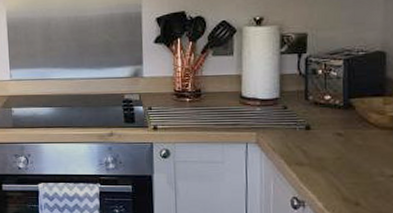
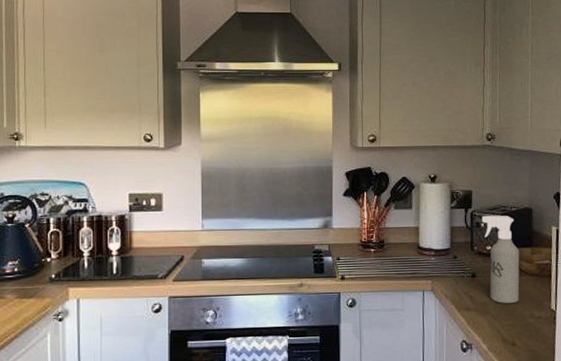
spray bottle: none [318,60,368,160] -> present [481,215,520,304]

